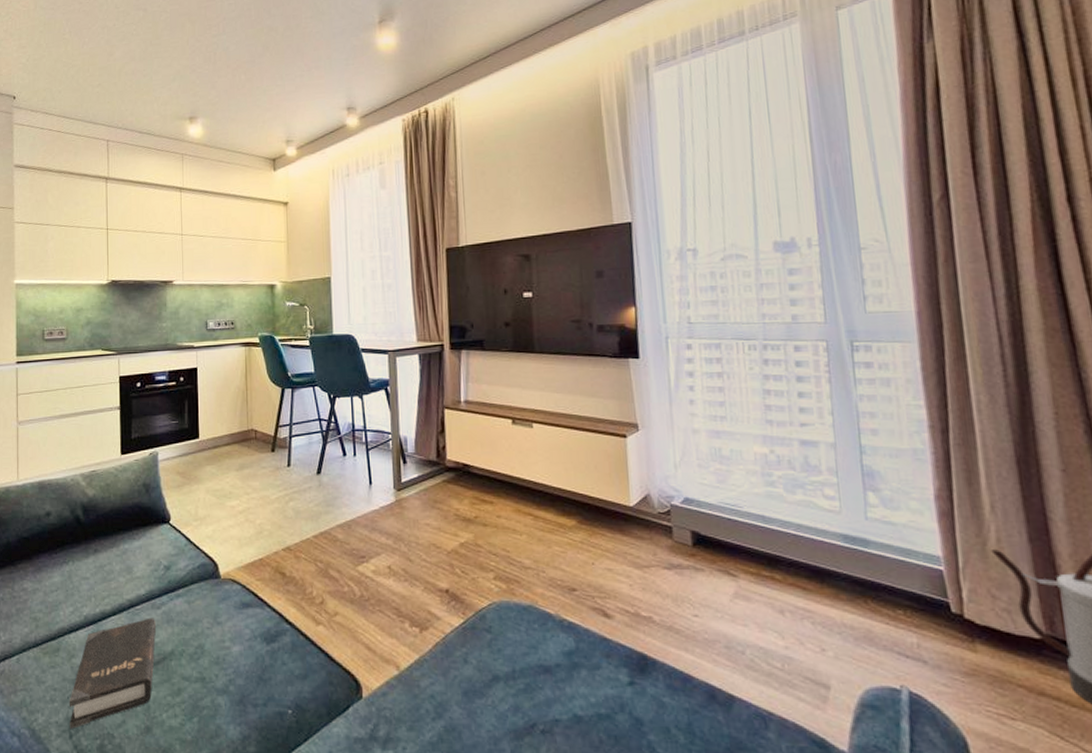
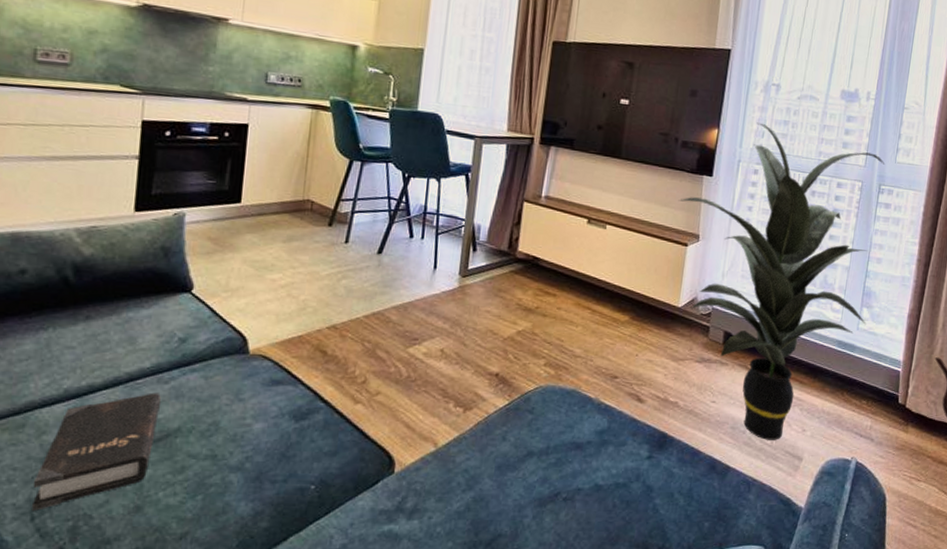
indoor plant: none [605,293,877,663] -> present [678,122,885,440]

